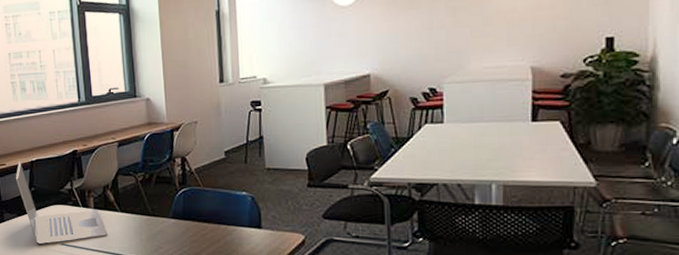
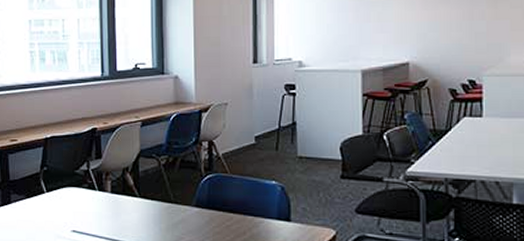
laptop: present [15,161,108,245] -> none [26,137,124,231]

